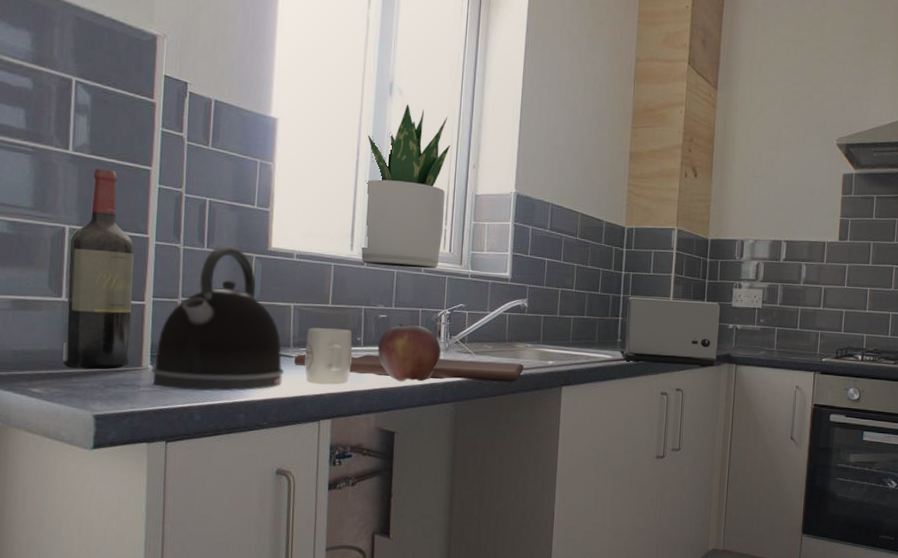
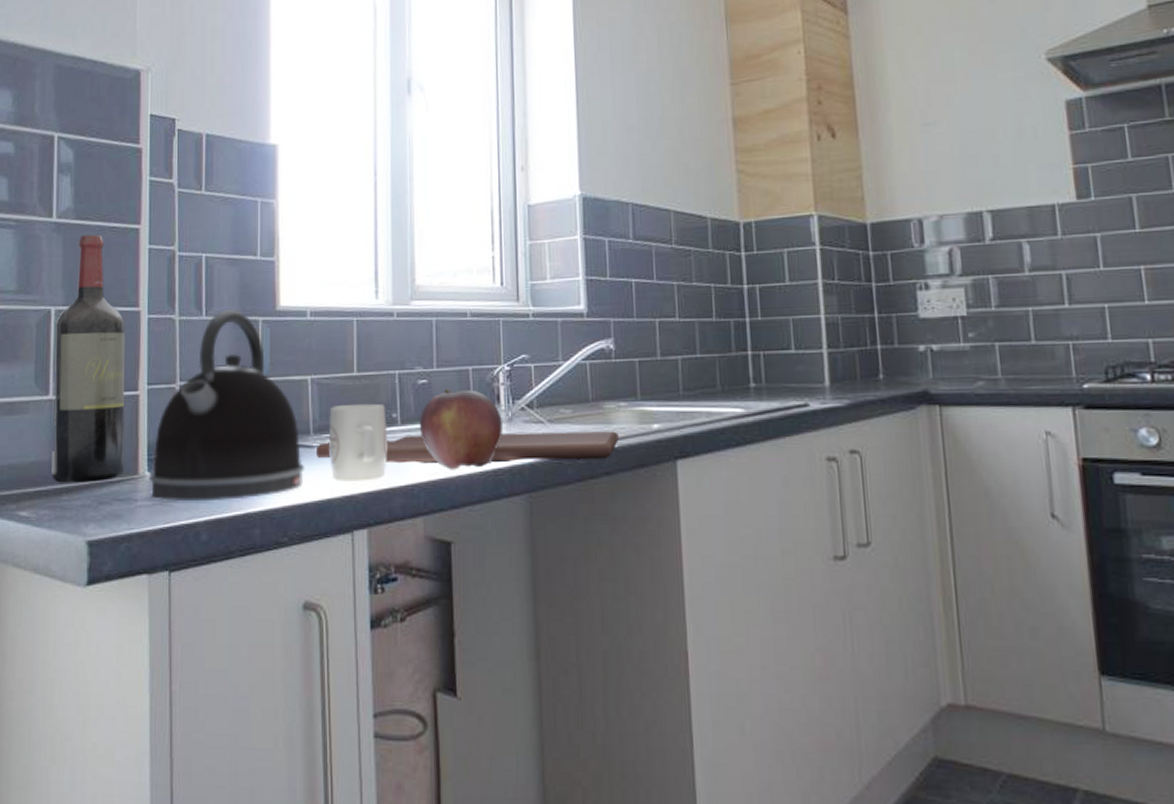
planter: present [361,104,451,269] -> none [385,102,491,315]
toaster: present [619,296,721,367] -> none [751,315,908,416]

